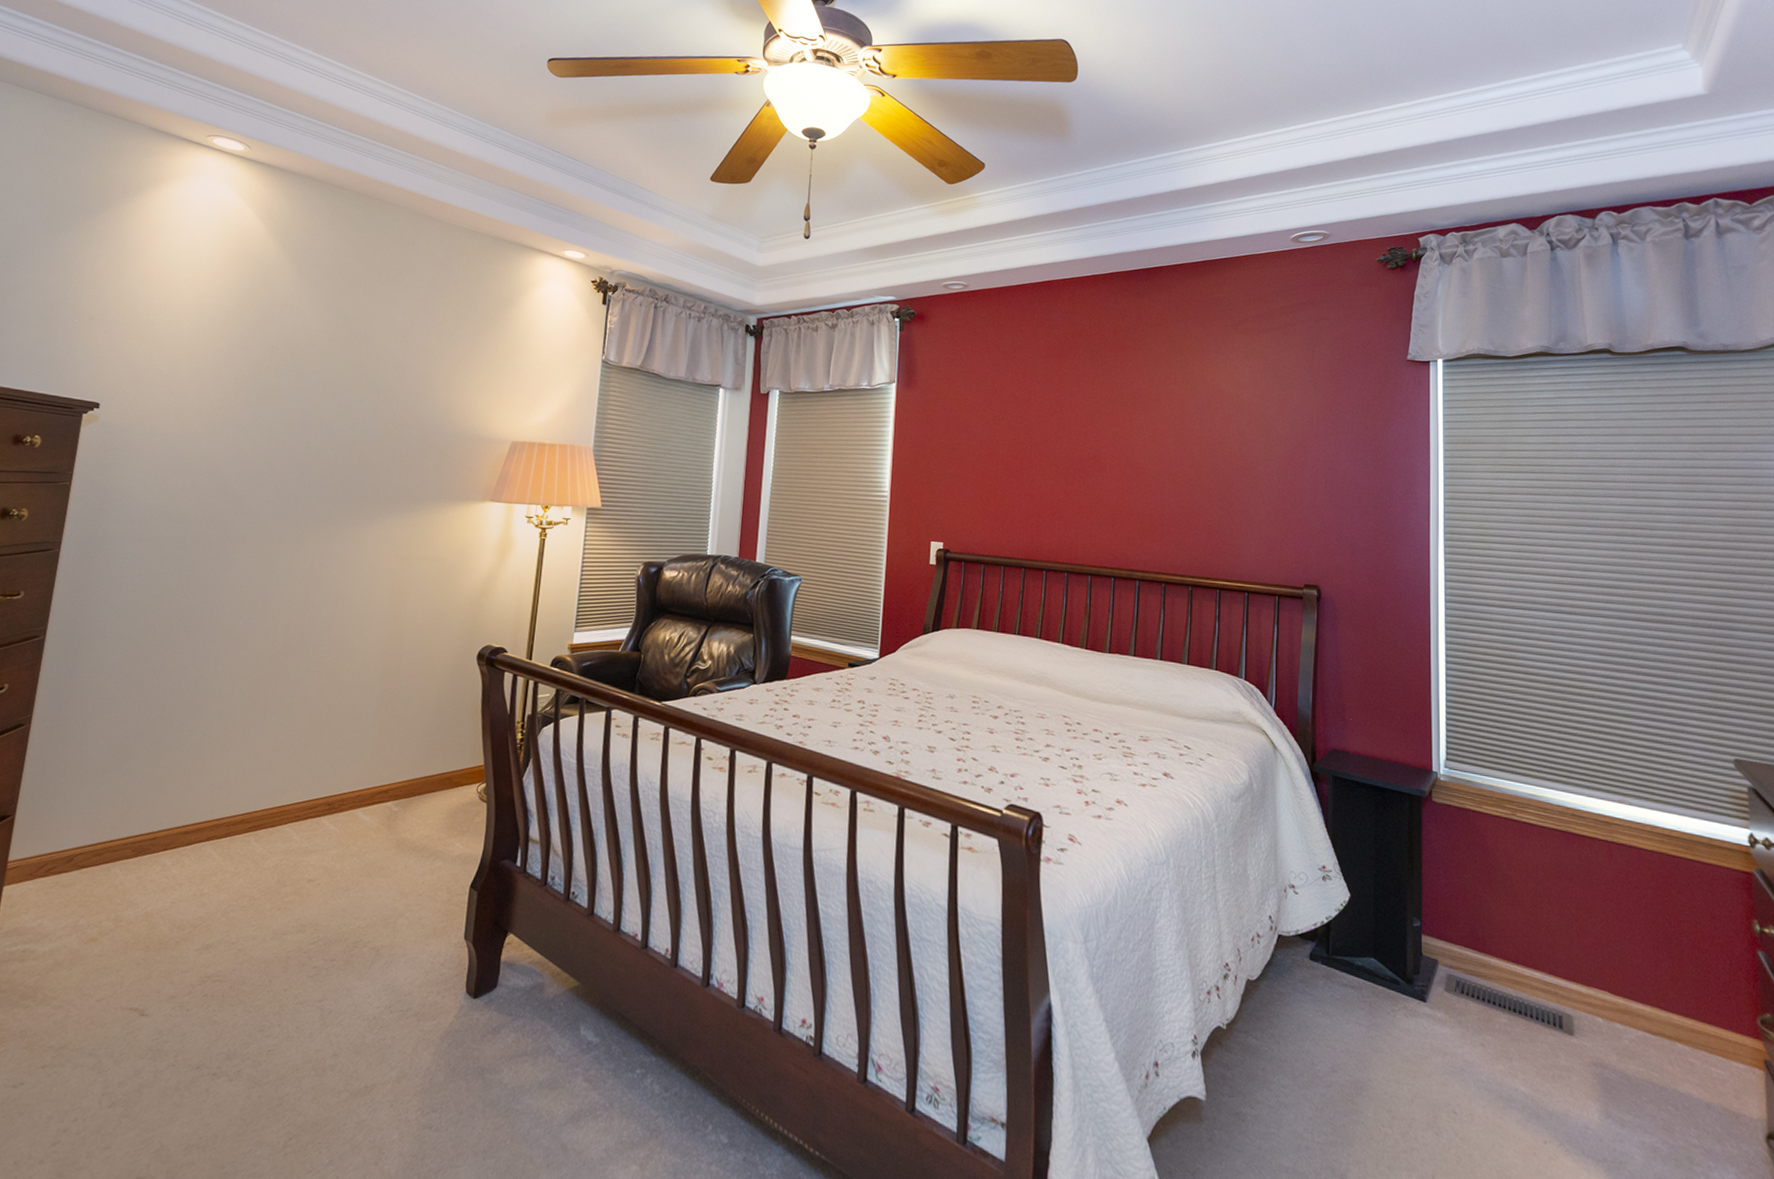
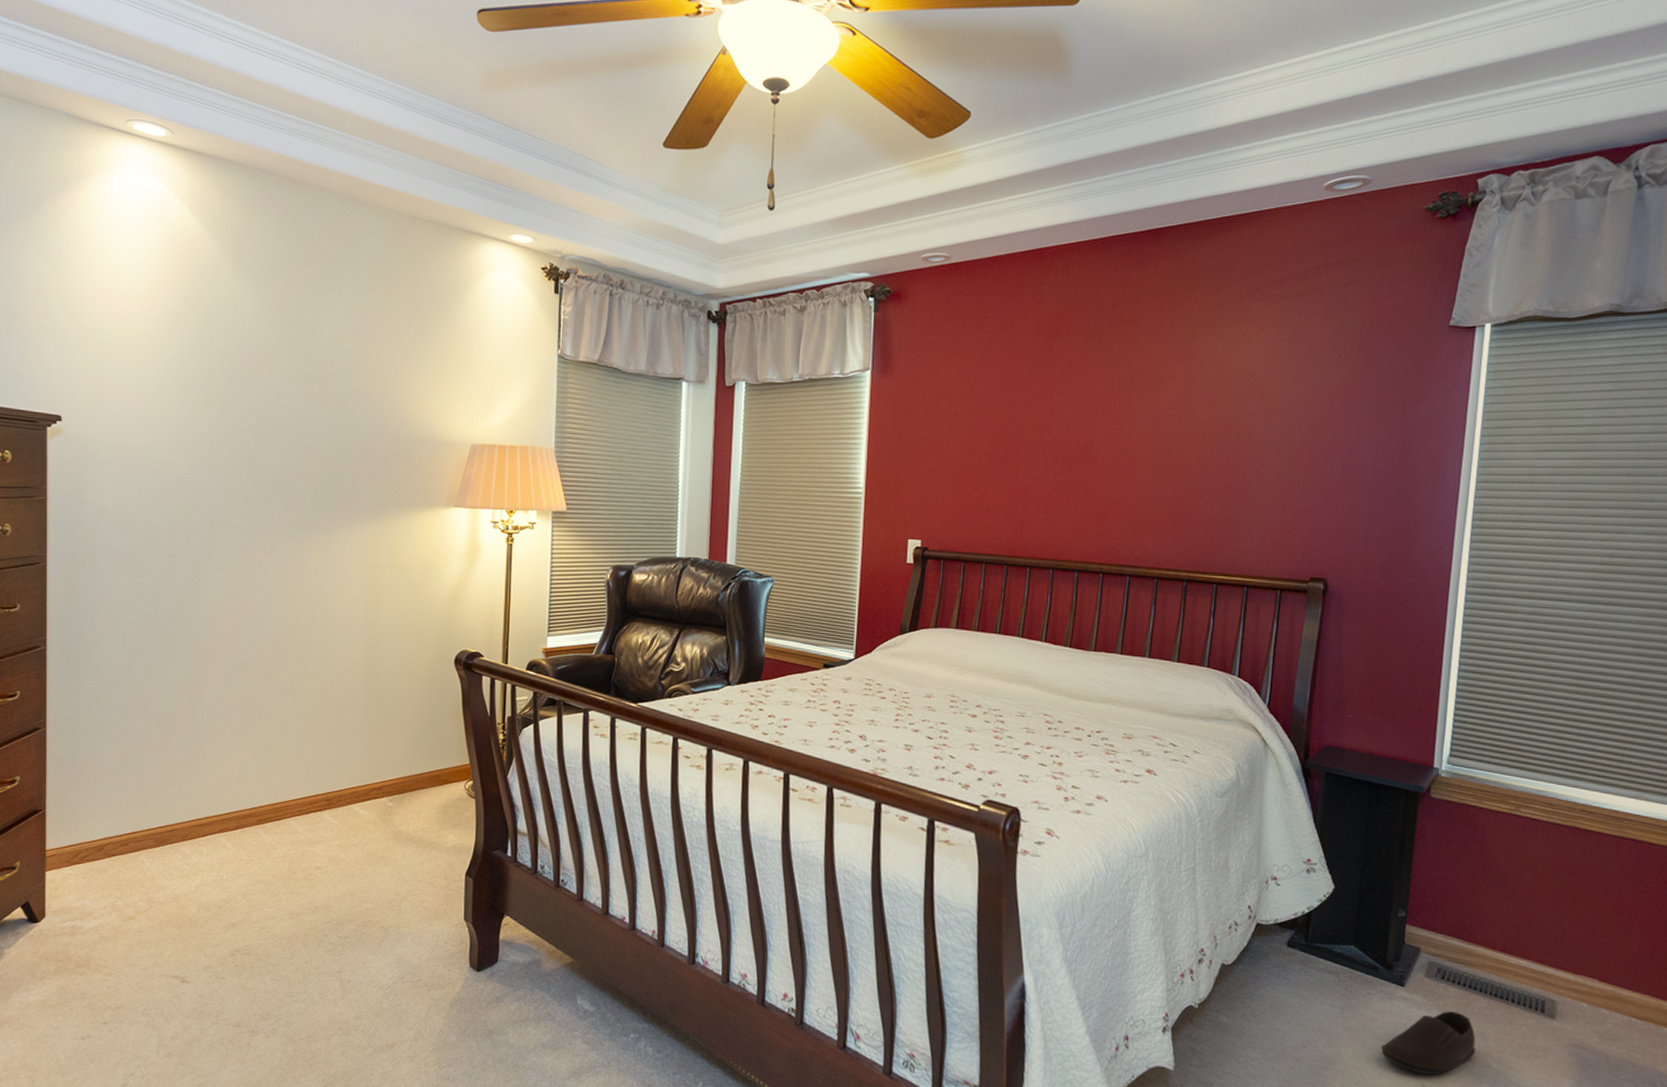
shoe: none [1410,1028,1502,1101] -> present [1381,1011,1476,1076]

